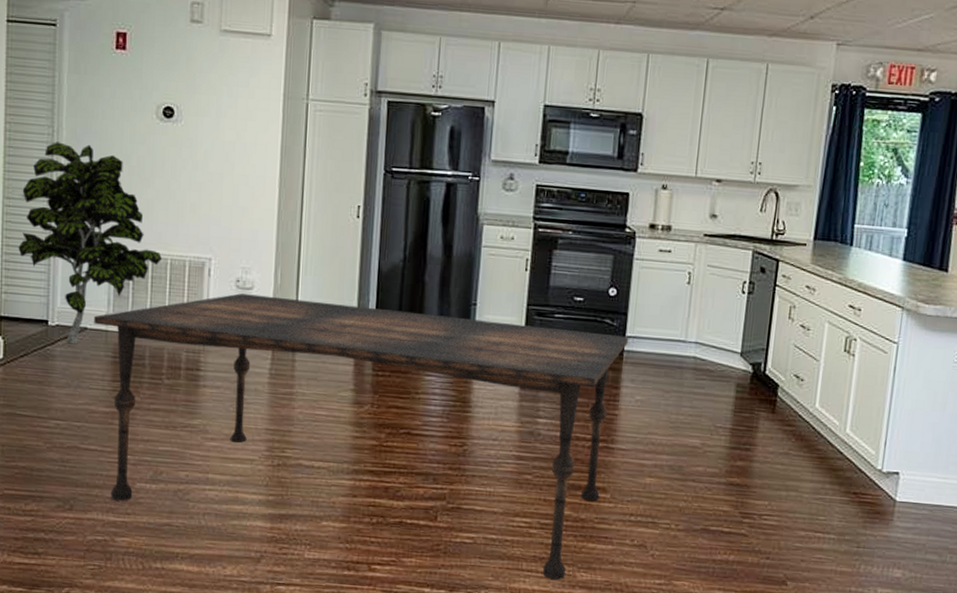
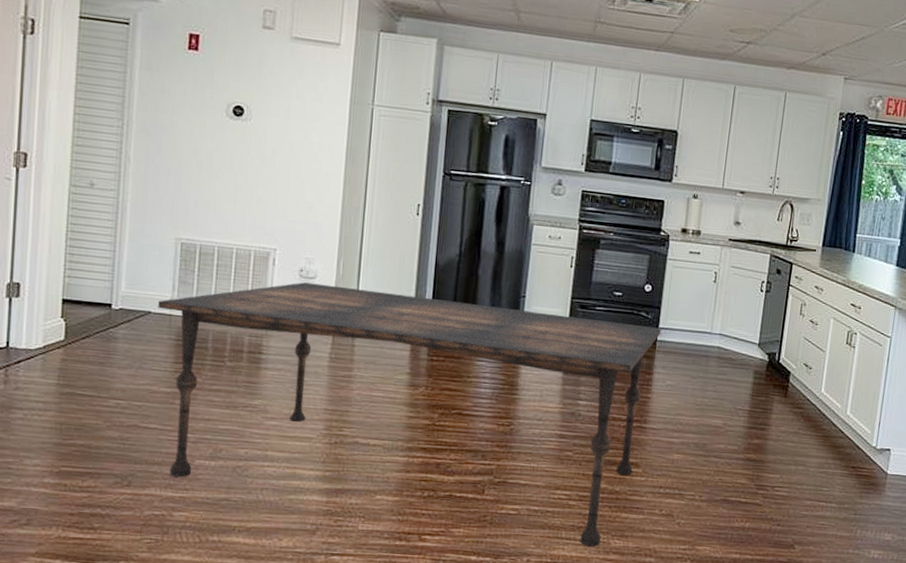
indoor plant: present [18,142,162,345] -> none [83,134,228,328]

